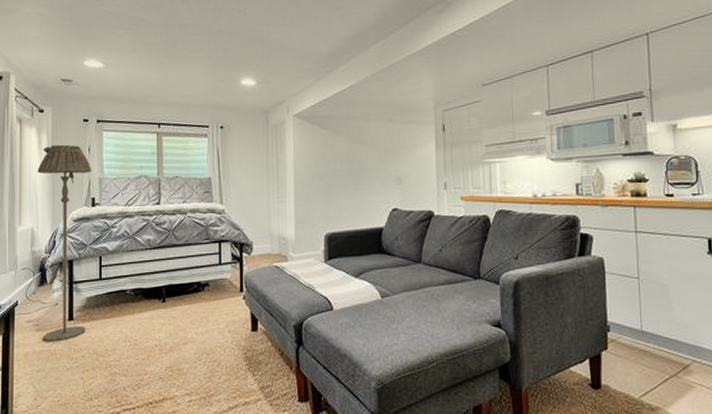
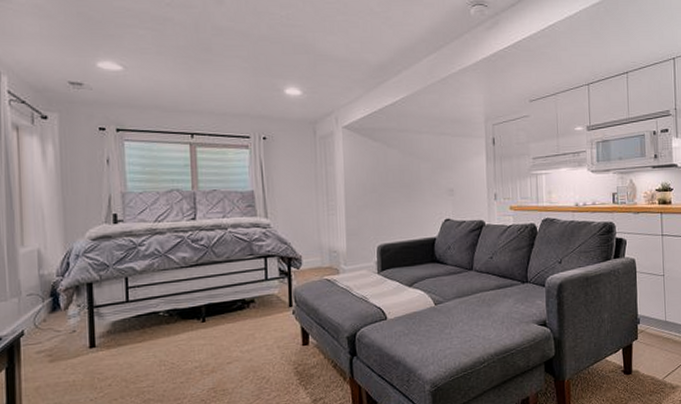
floor lamp: present [37,144,92,342] -> none [42,155,113,373]

